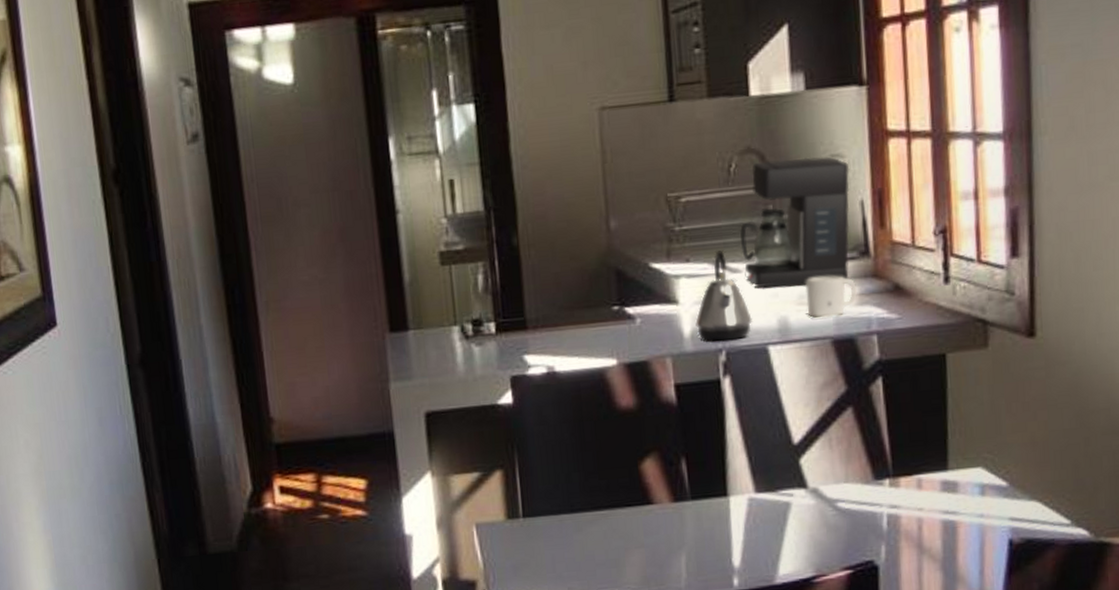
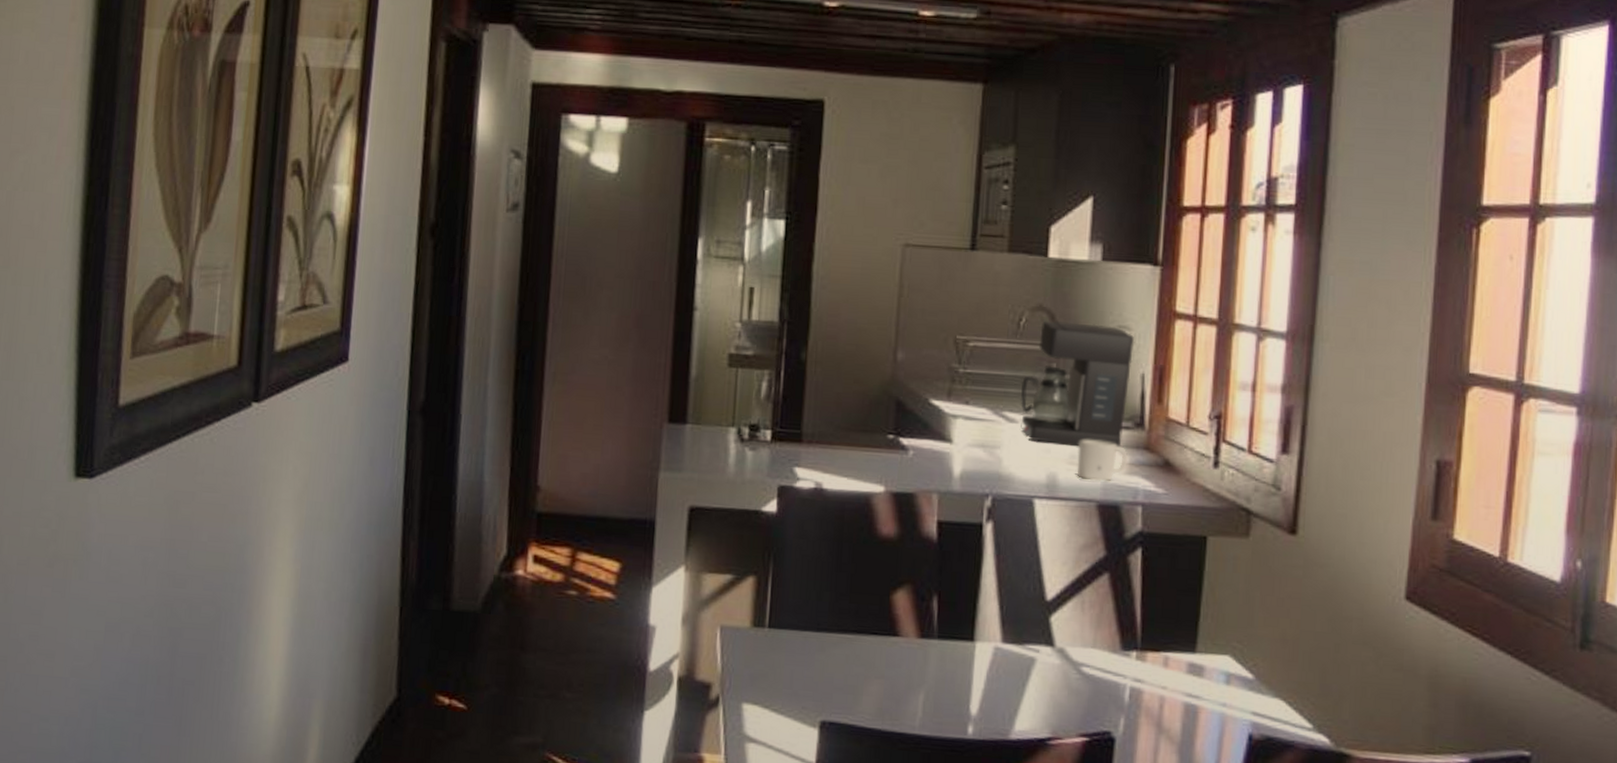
kettle: present [695,250,753,342] -> none [966,398,1023,488]

